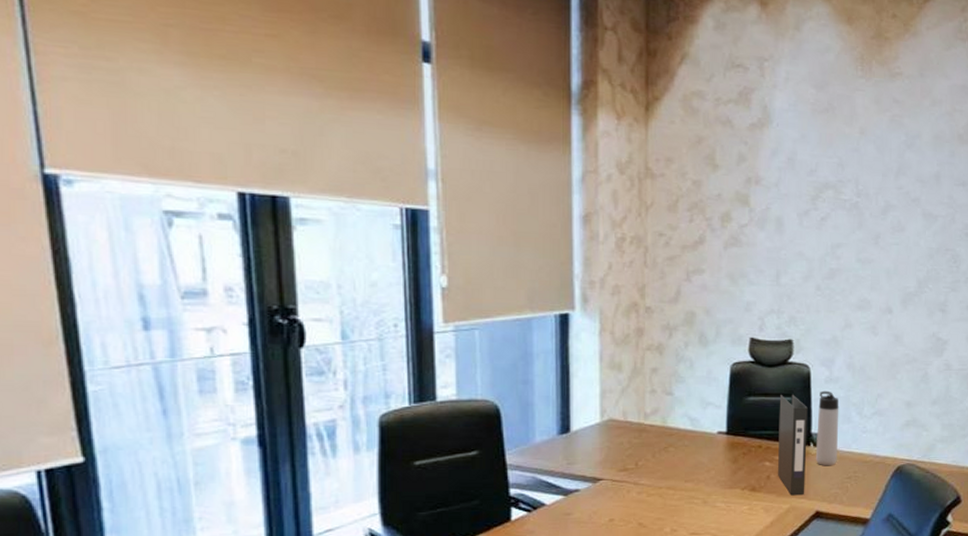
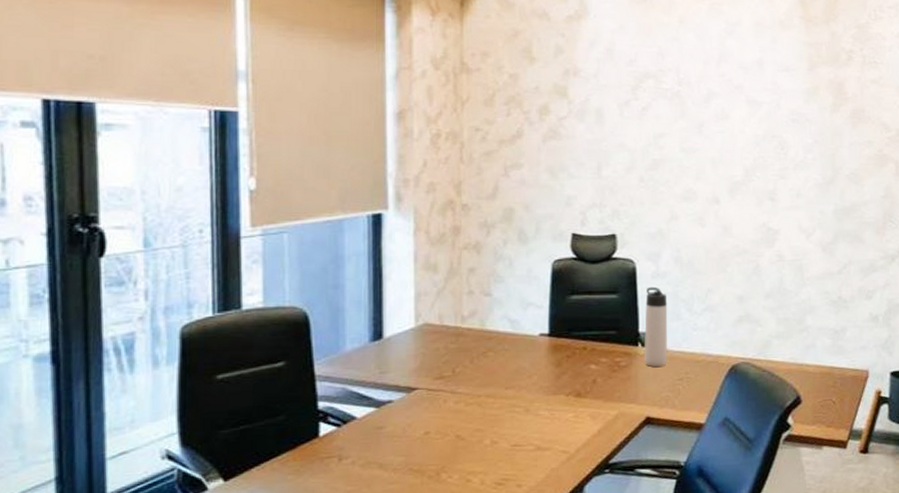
binder: present [777,394,808,495] -> none [603,291,635,400]

